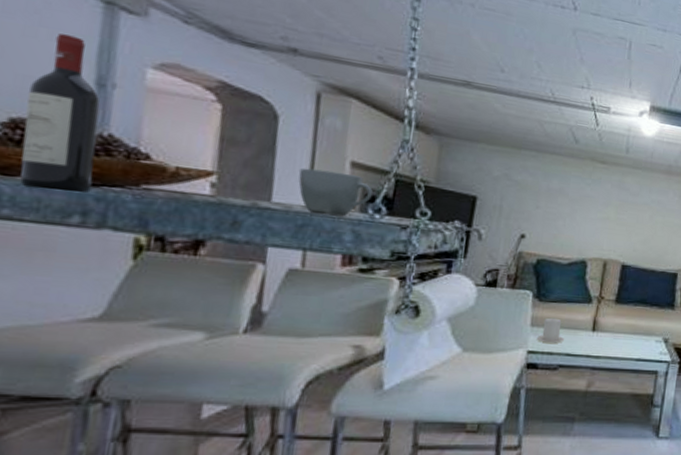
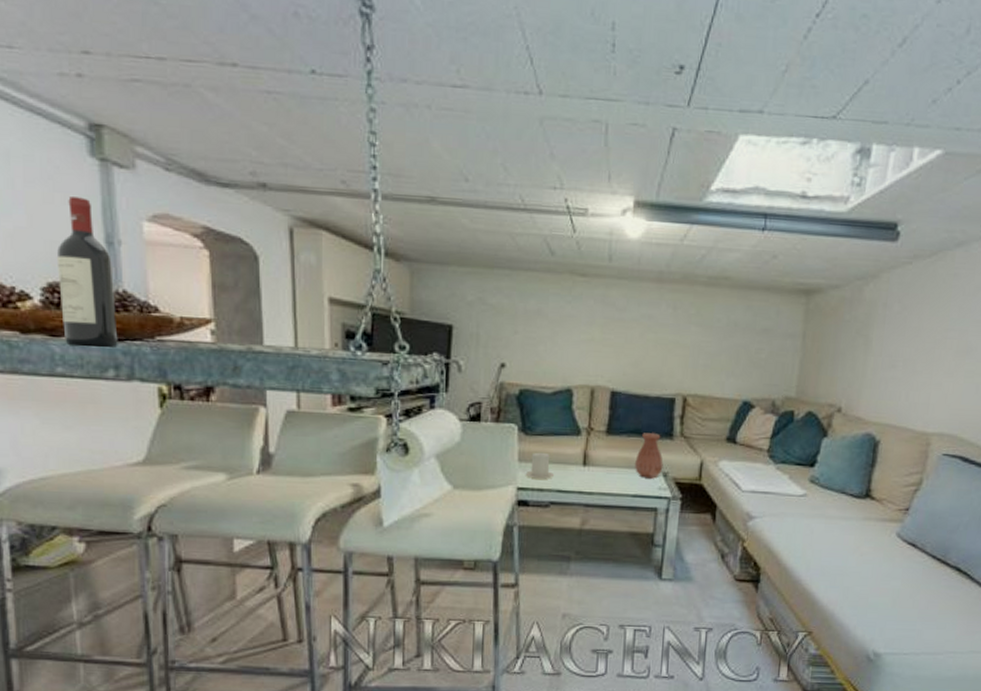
cup: present [298,167,373,217] -> none [283,308,352,356]
vase: none [639,303,665,344] -> present [634,433,663,479]

